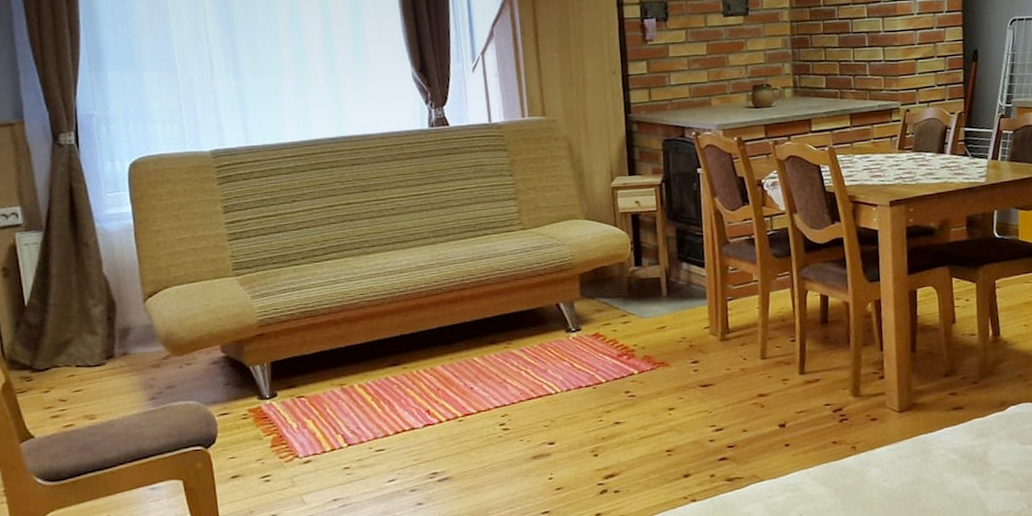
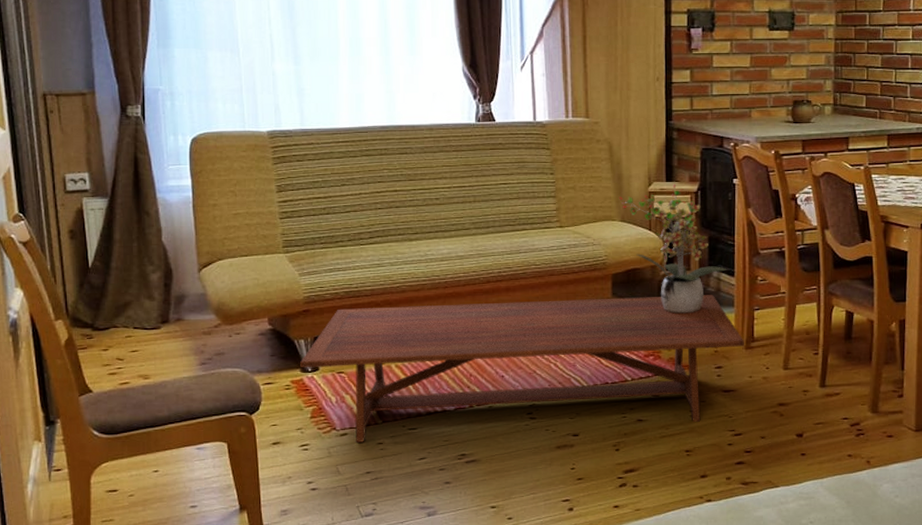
coffee table: none [257,288,720,469] -> present [300,295,744,442]
potted plant: none [581,178,697,310] -> present [618,184,727,314]

